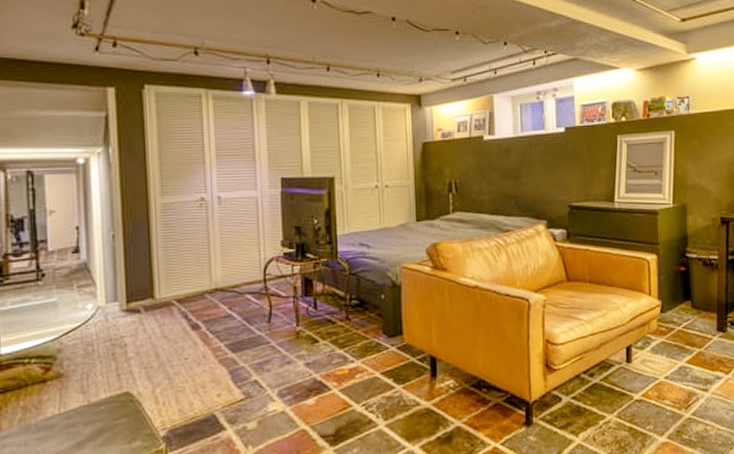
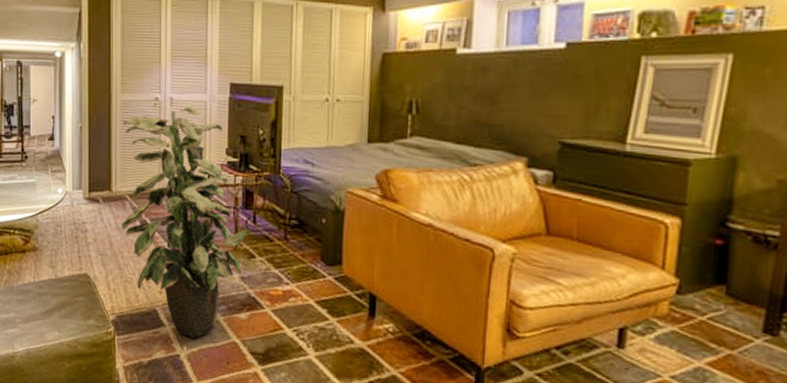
indoor plant: none [165,203,312,436] -> present [121,106,250,339]

